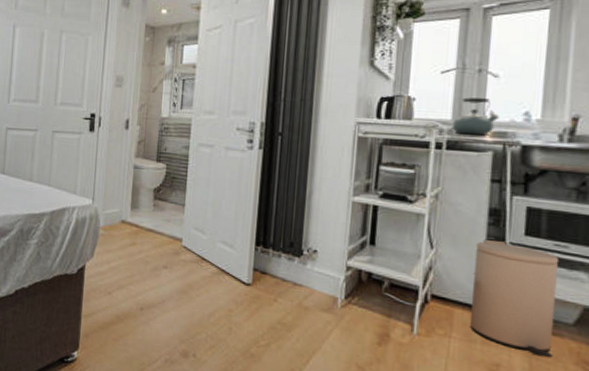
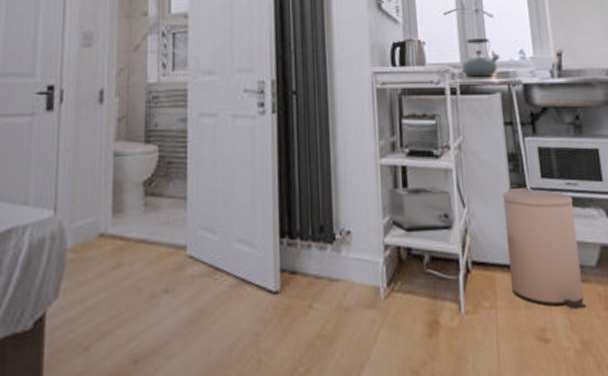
toaster: none [356,222,421,265] -> present [389,186,454,232]

